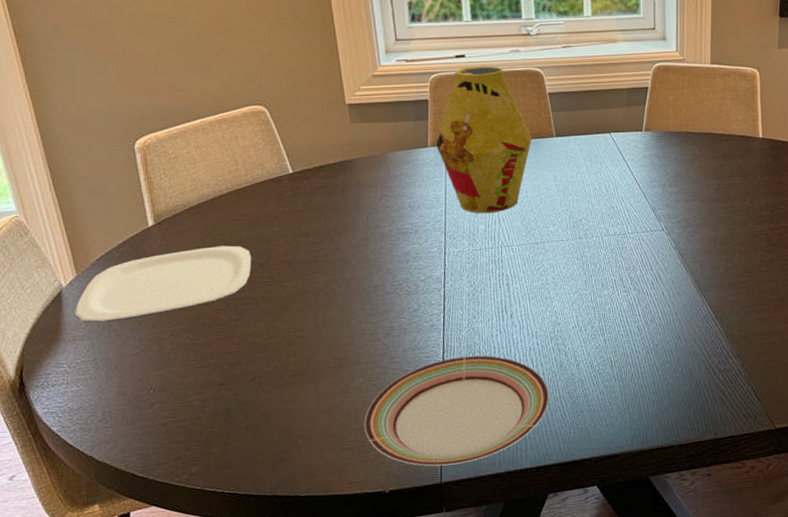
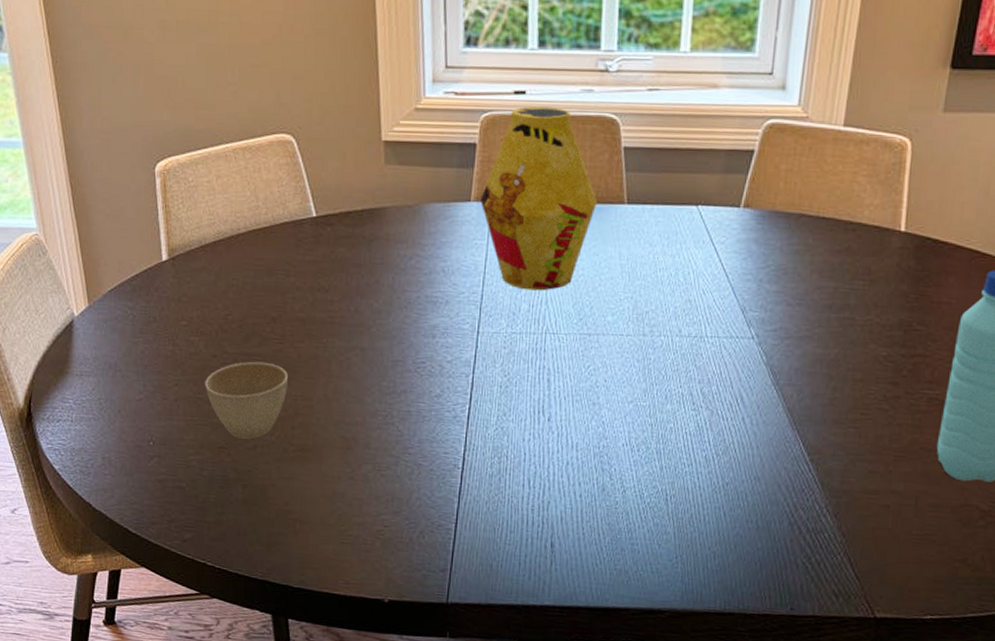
plate: present [75,245,252,323] -> none [84,291,265,361]
cup: none [200,303,280,374] -> present [205,361,288,439]
plate: present [364,355,549,466] -> none [368,458,585,585]

